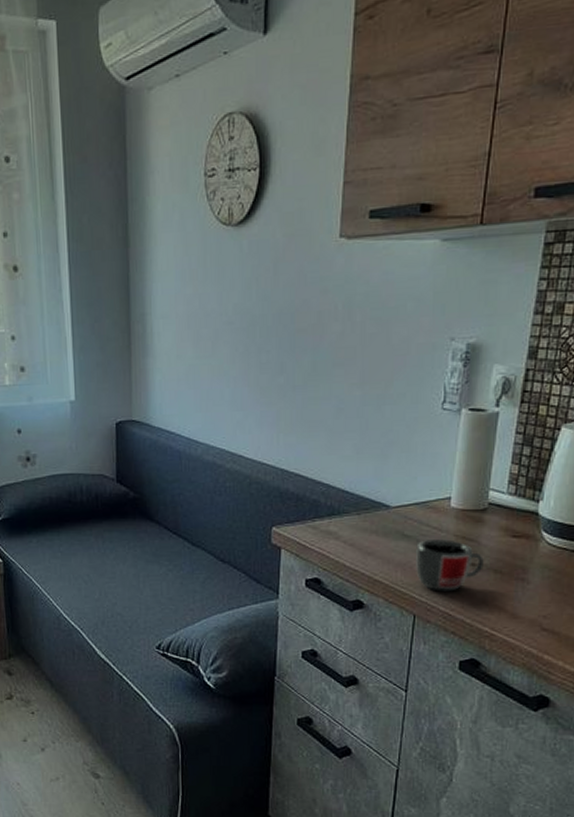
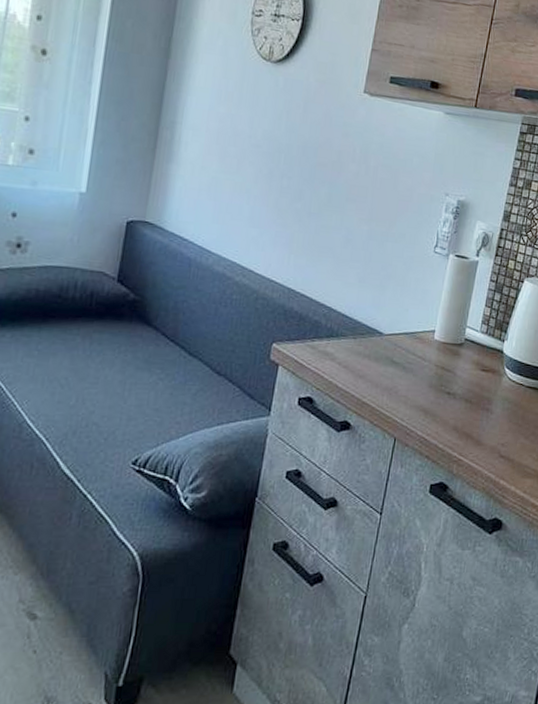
mug: present [416,539,484,592] -> none [400,367,458,417]

